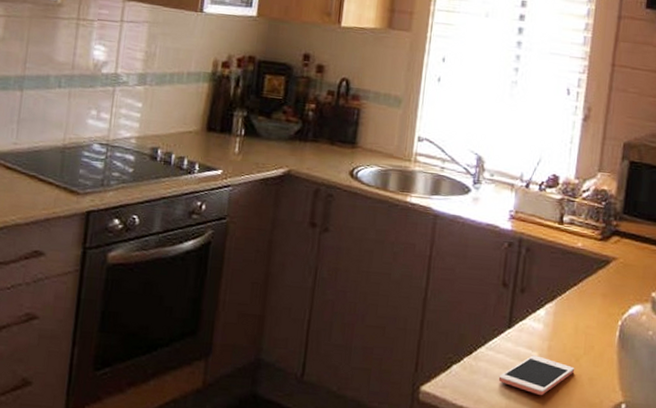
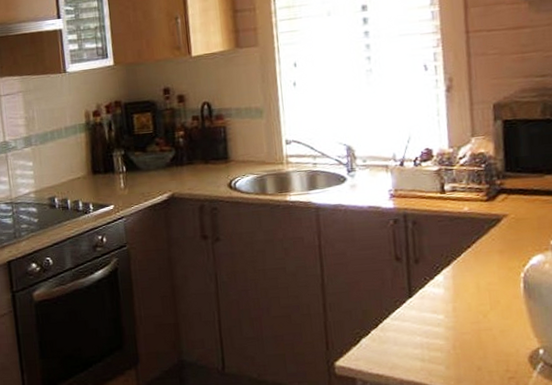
cell phone: present [498,355,575,395] -> none [408,318,485,353]

